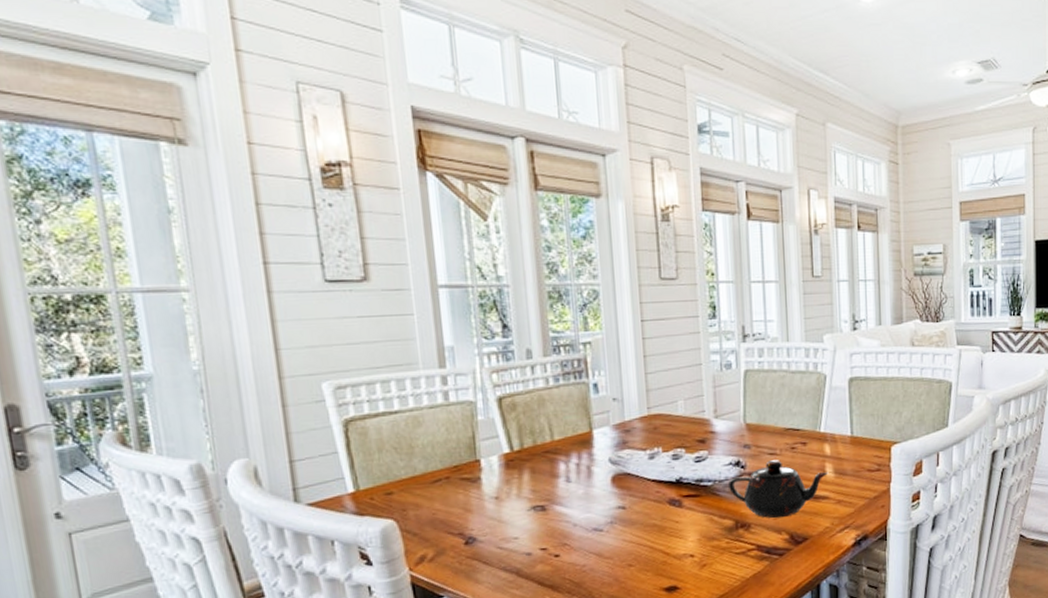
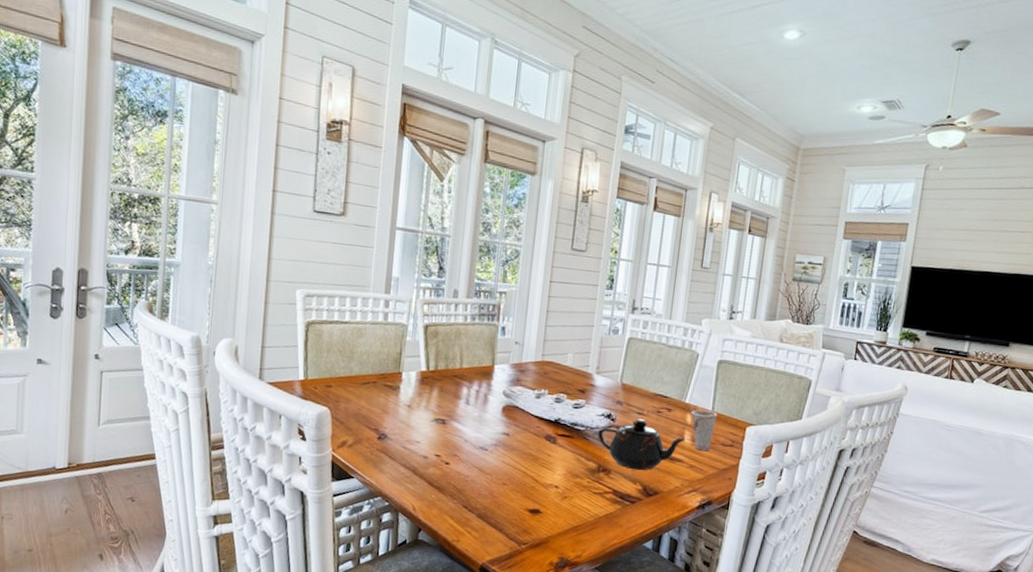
cup: none [829,436,858,483] -> present [691,409,718,452]

